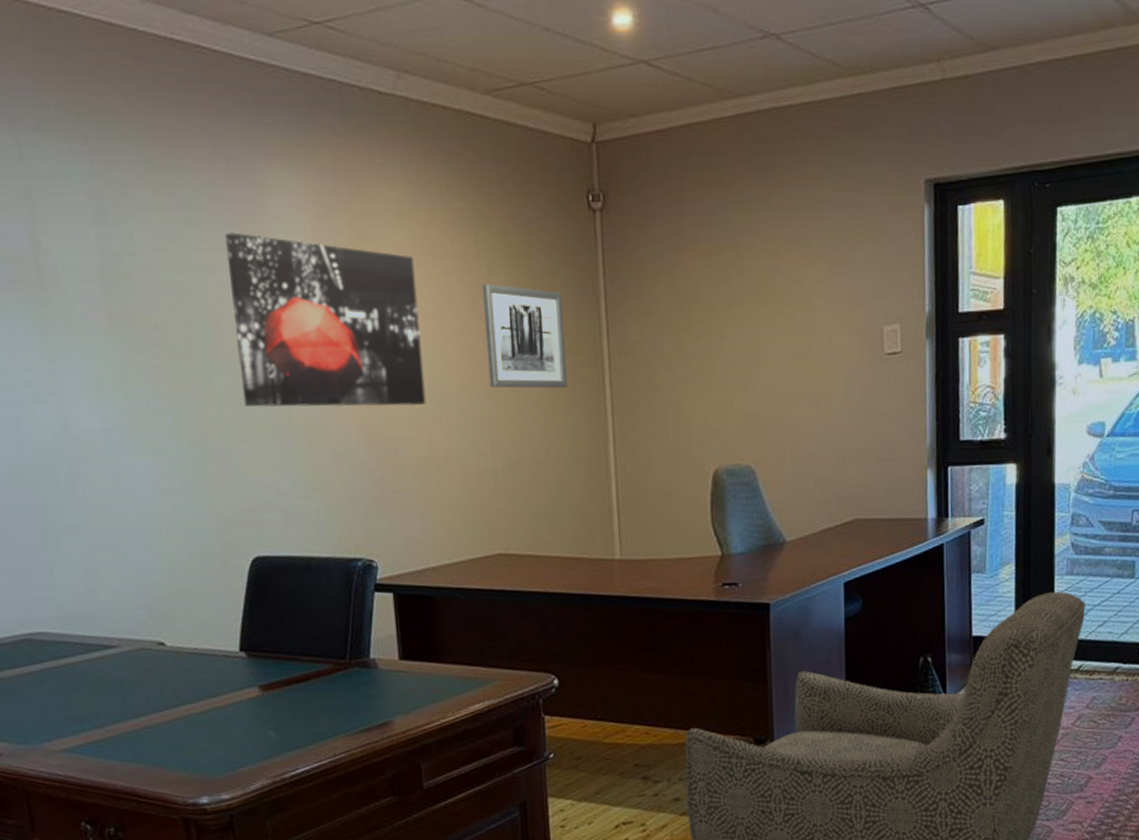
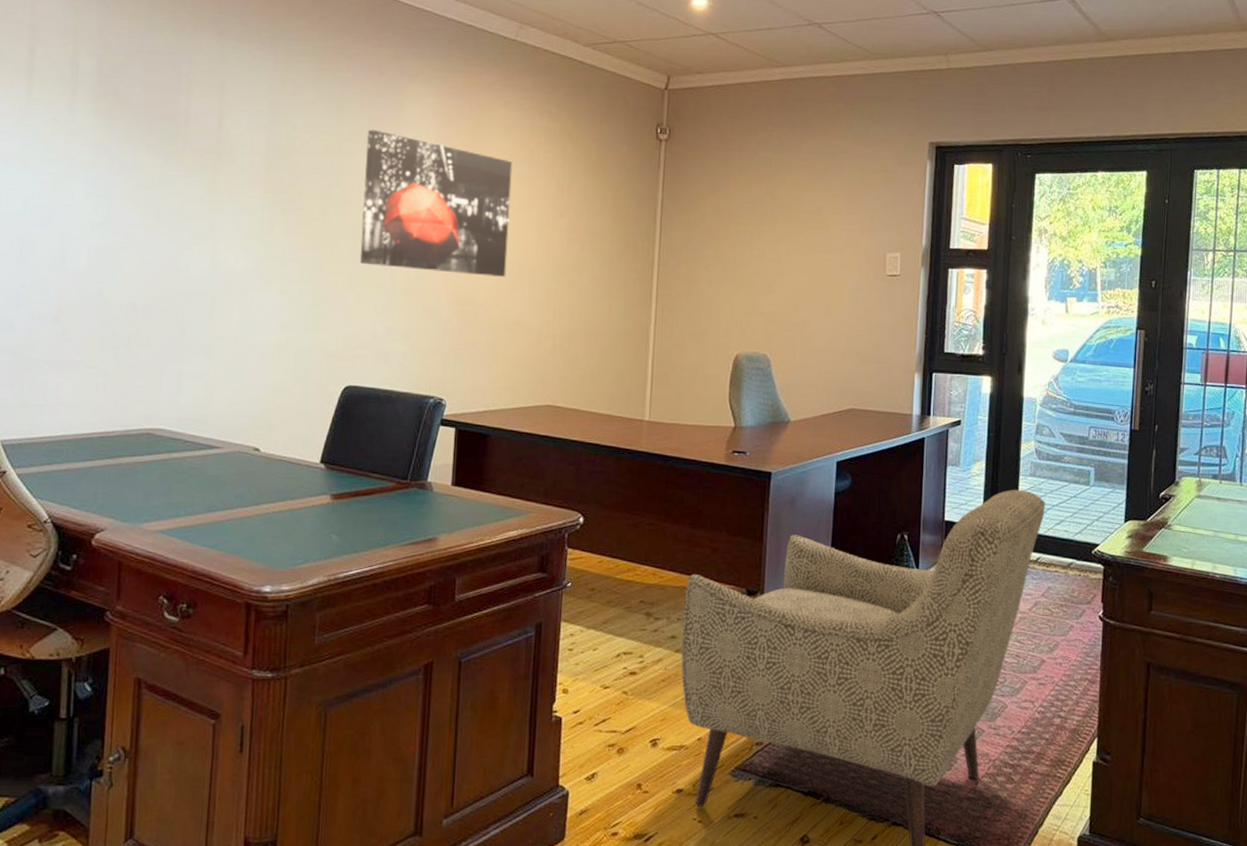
wall art: present [481,283,568,389] -> none [559,187,627,276]

